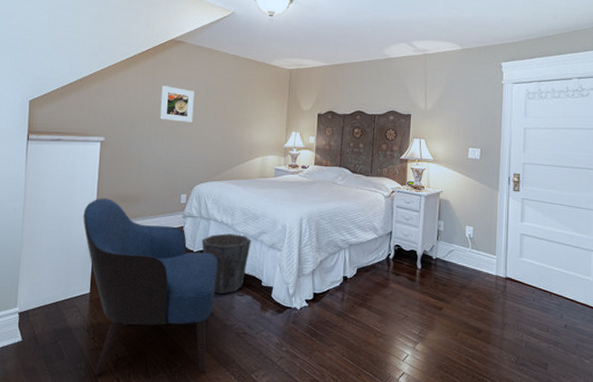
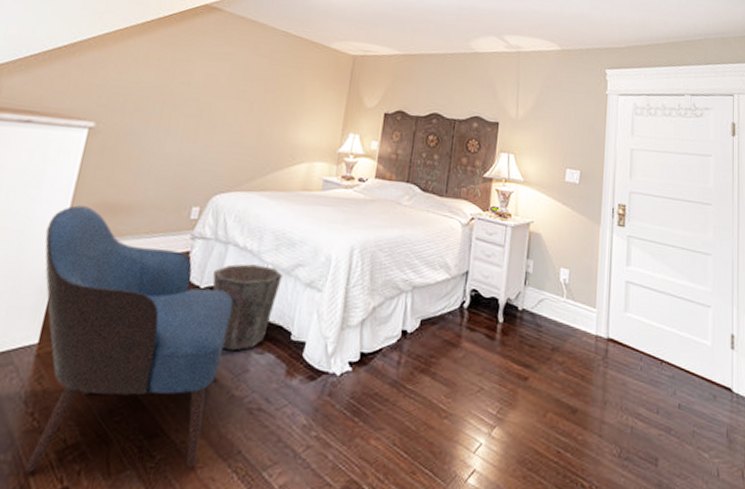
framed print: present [160,86,194,123] -> none [176,61,228,113]

